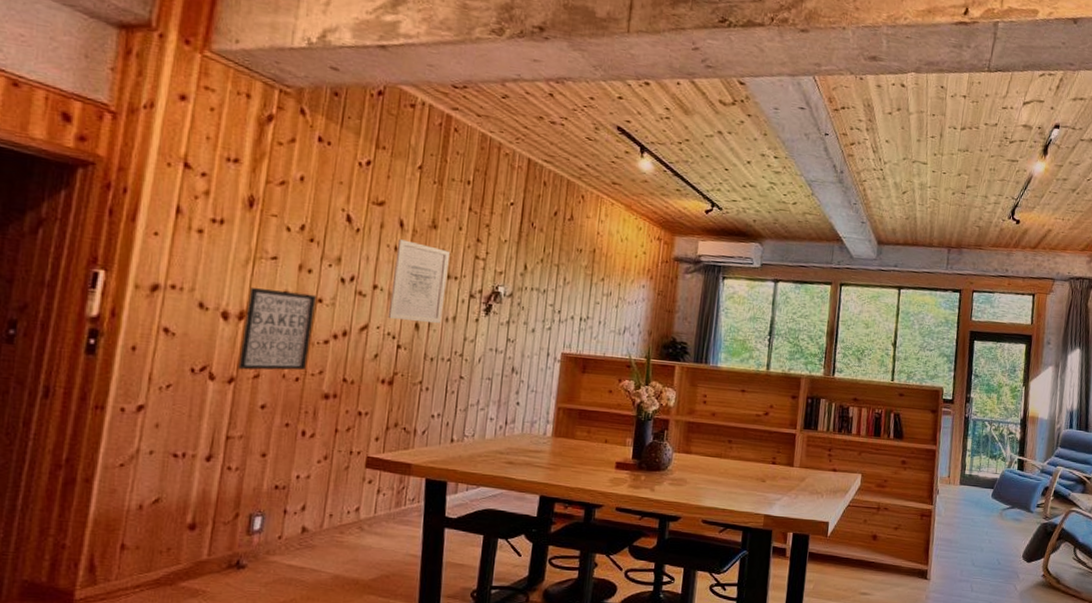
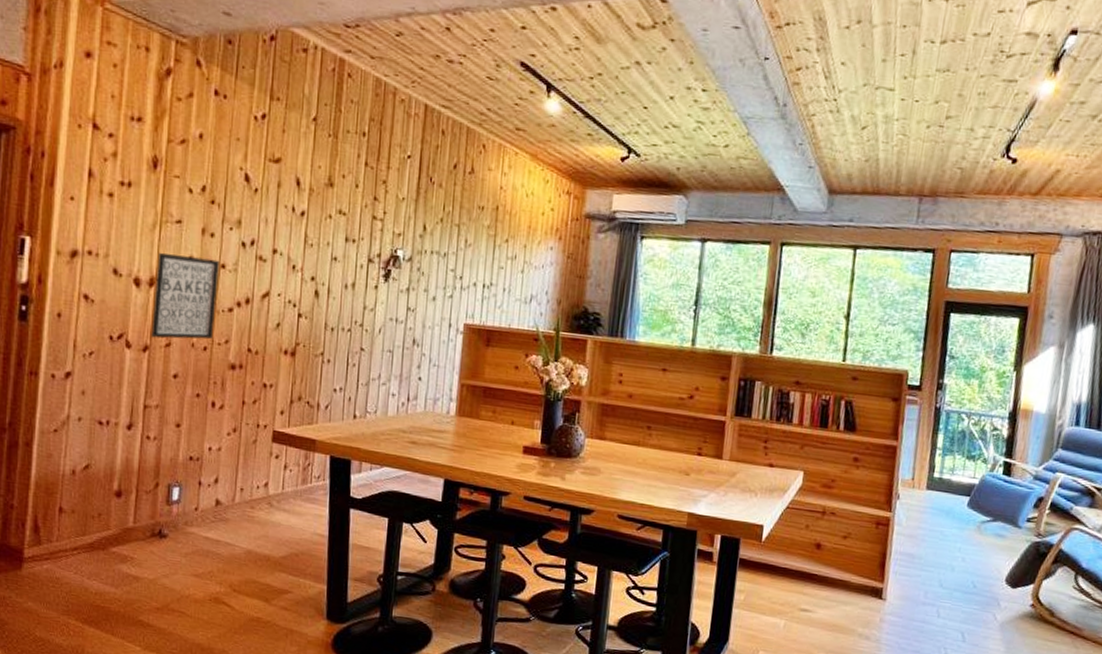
wall art: present [387,239,450,324] -> none [288,199,347,291]

